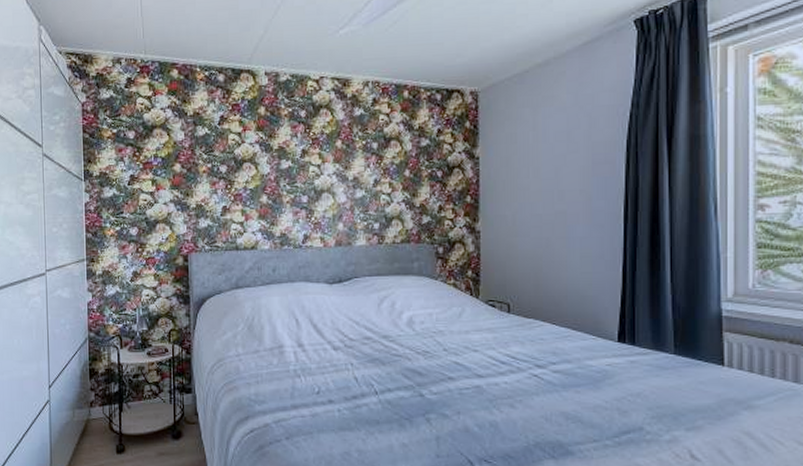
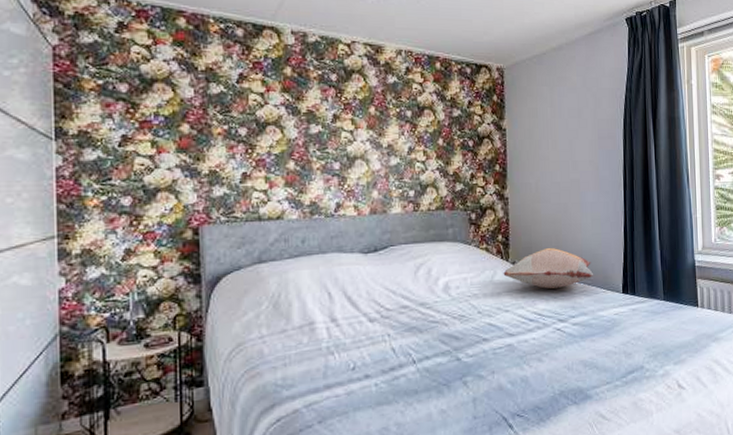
decorative pillow: none [472,287,582,332] -> present [503,248,594,290]

